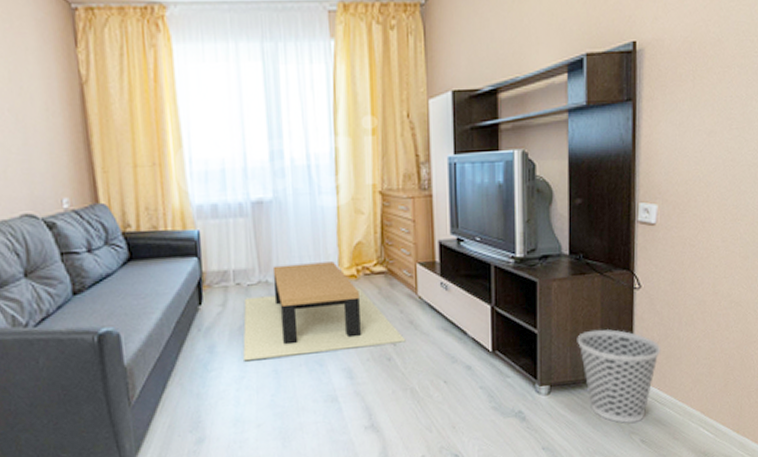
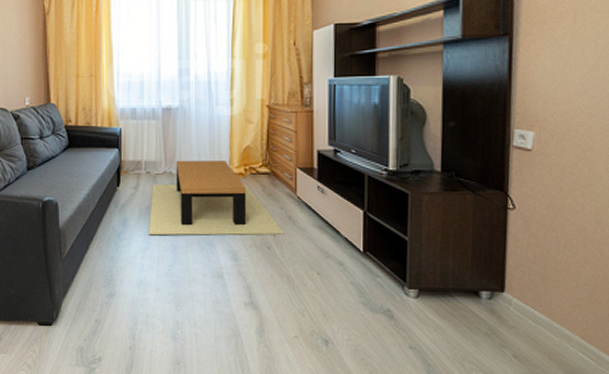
wastebasket: present [577,329,661,424] -> none [447,243,537,338]

